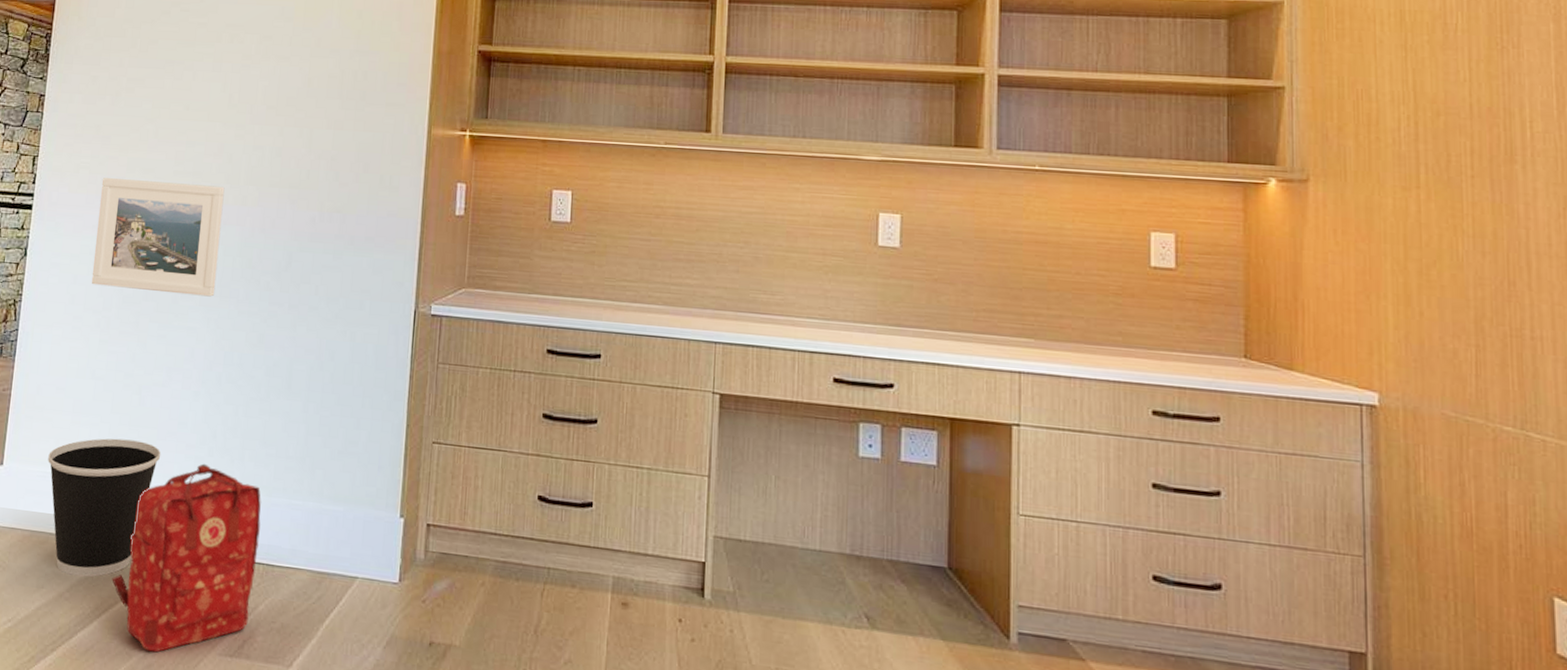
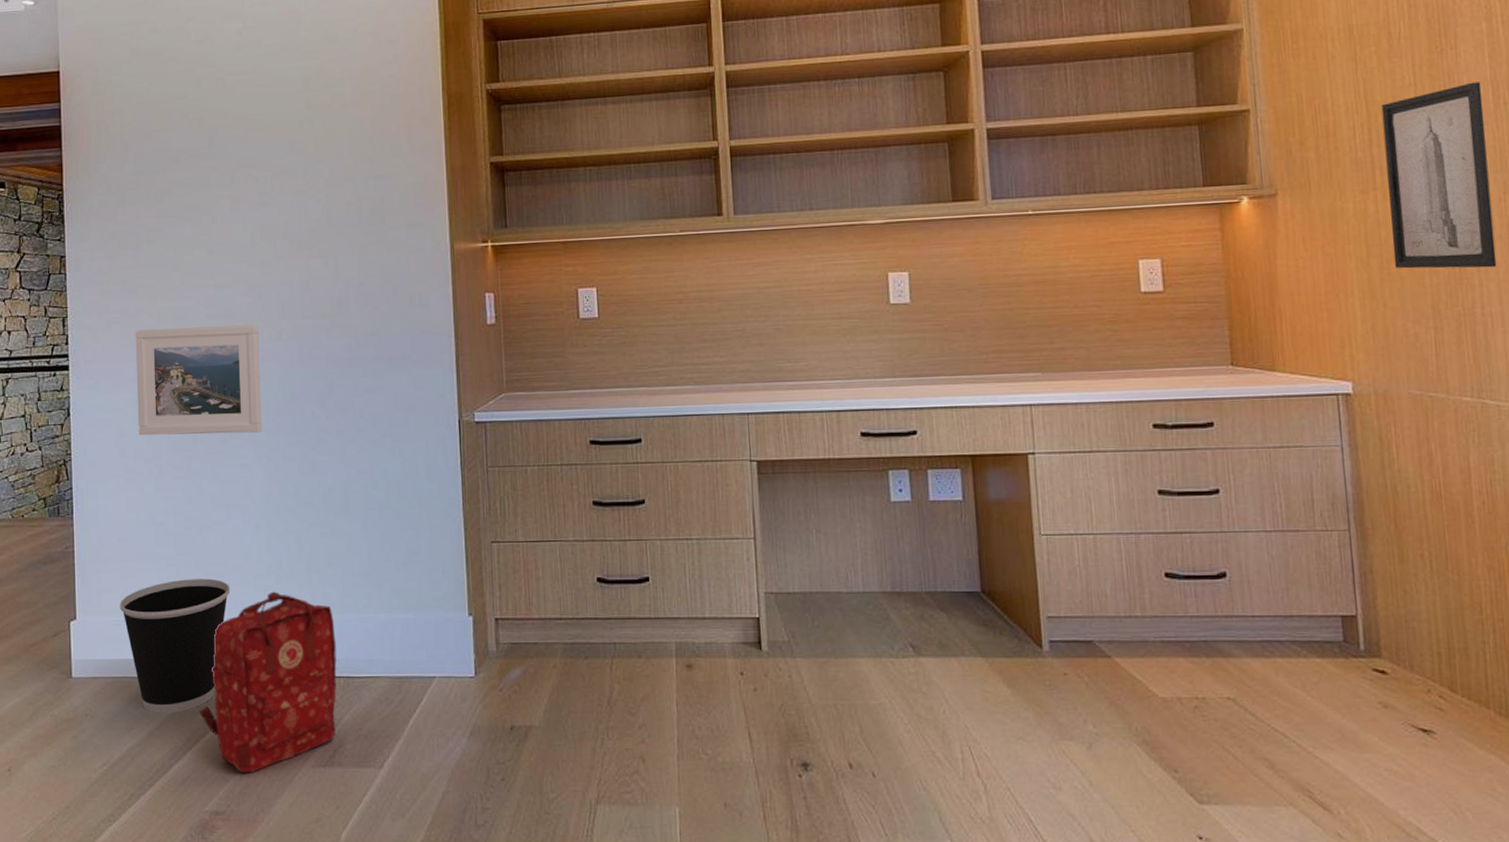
wall art: none [1431,85,1551,288] -> present [1381,82,1497,269]

